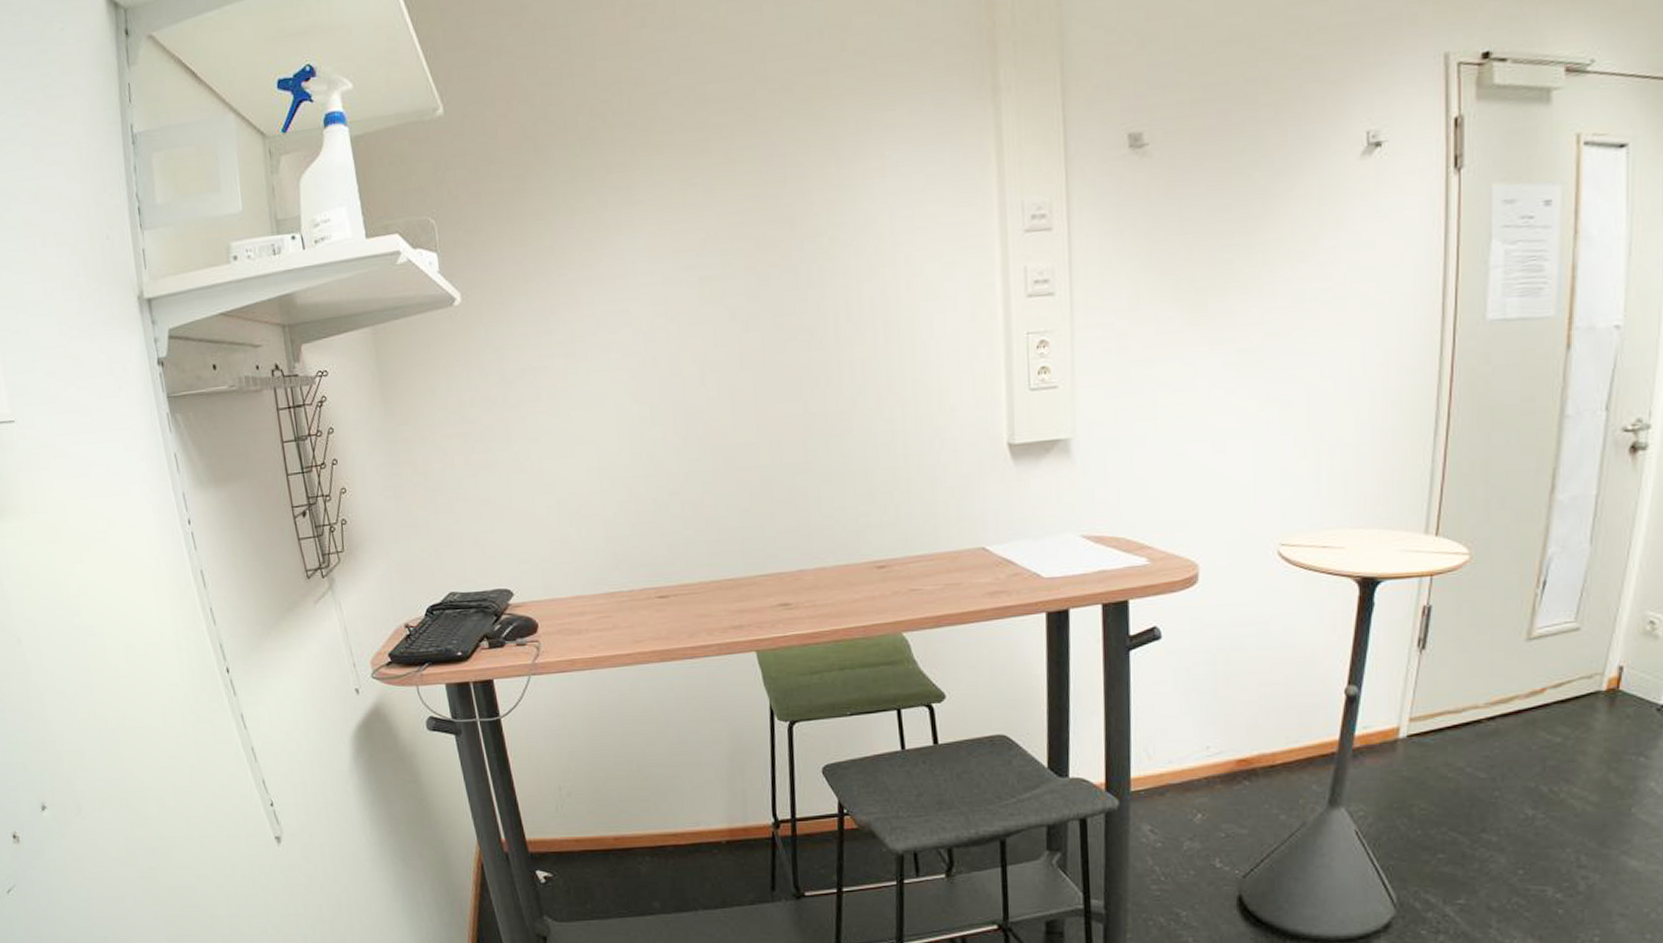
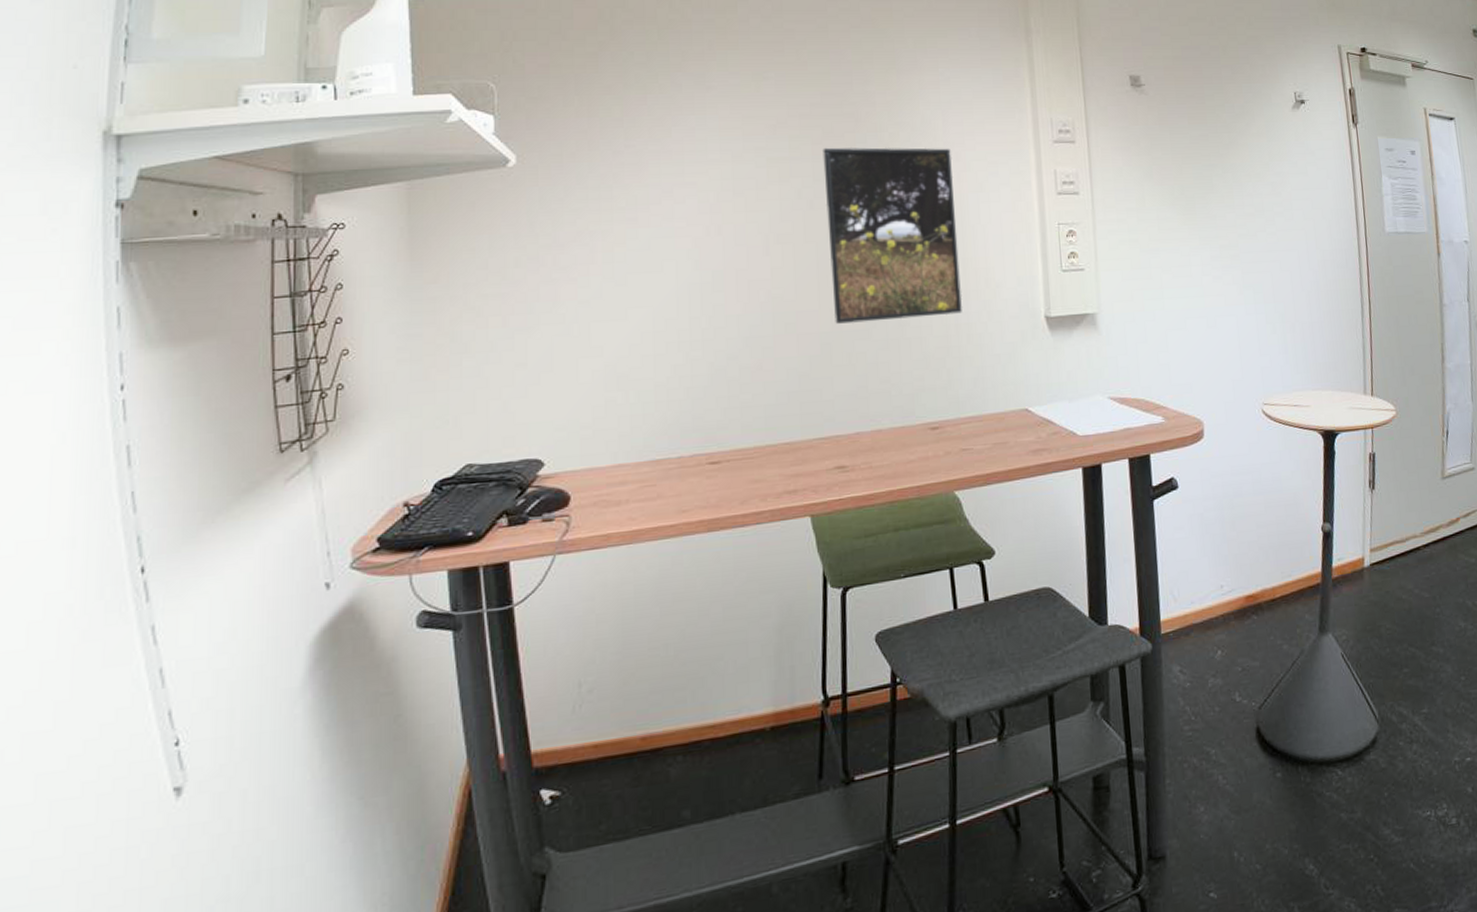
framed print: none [756,249,912,457] -> present [823,147,962,324]

